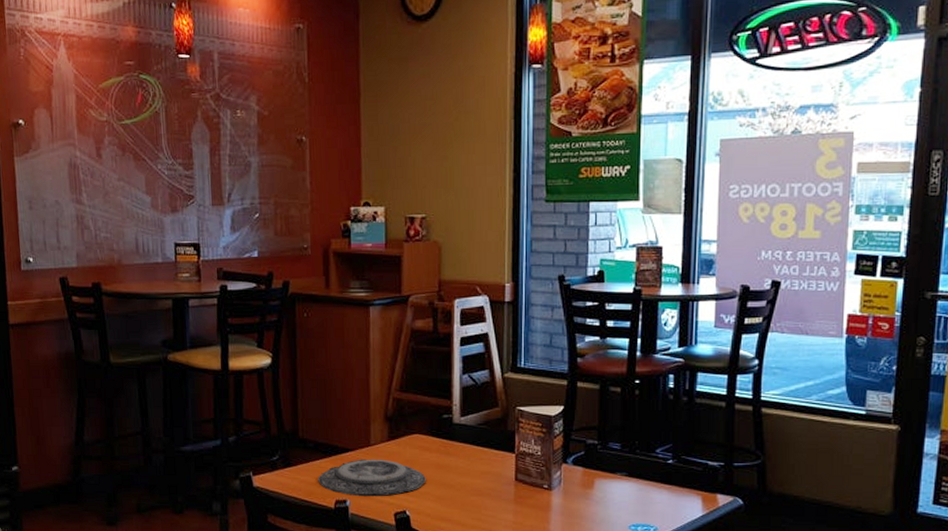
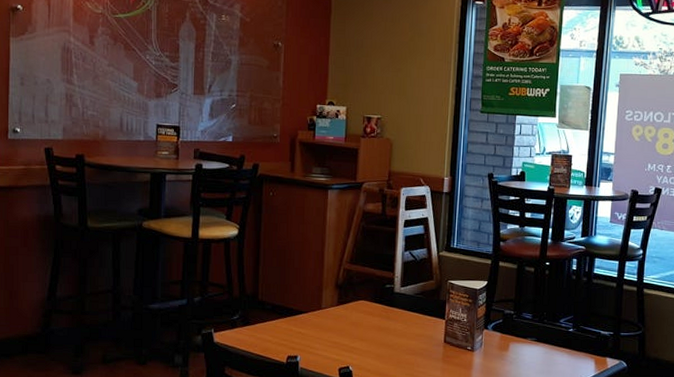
plate: present [318,459,426,496] -> none [273,320,368,353]

